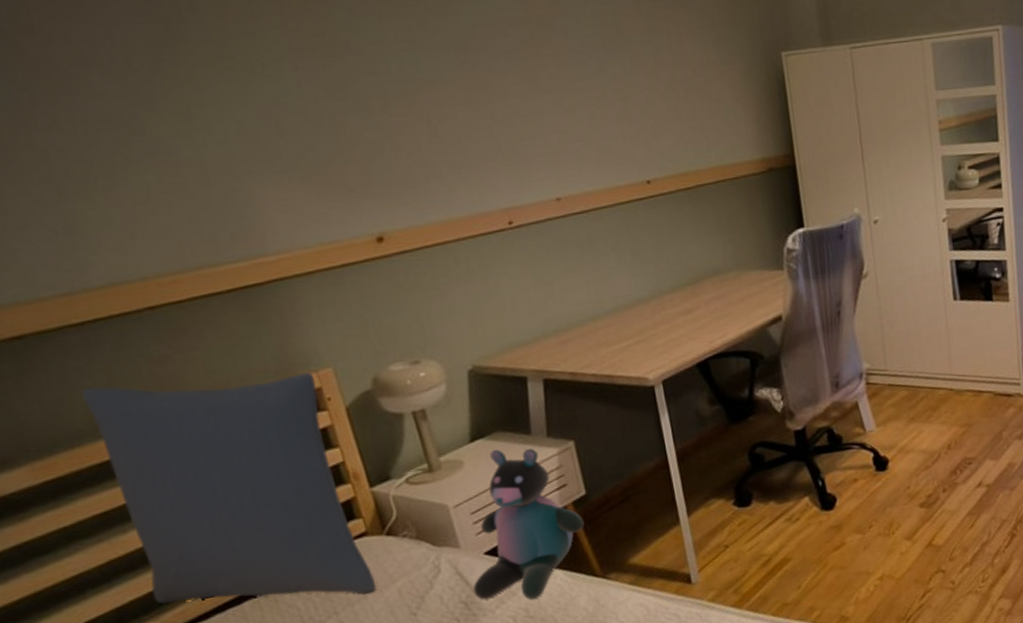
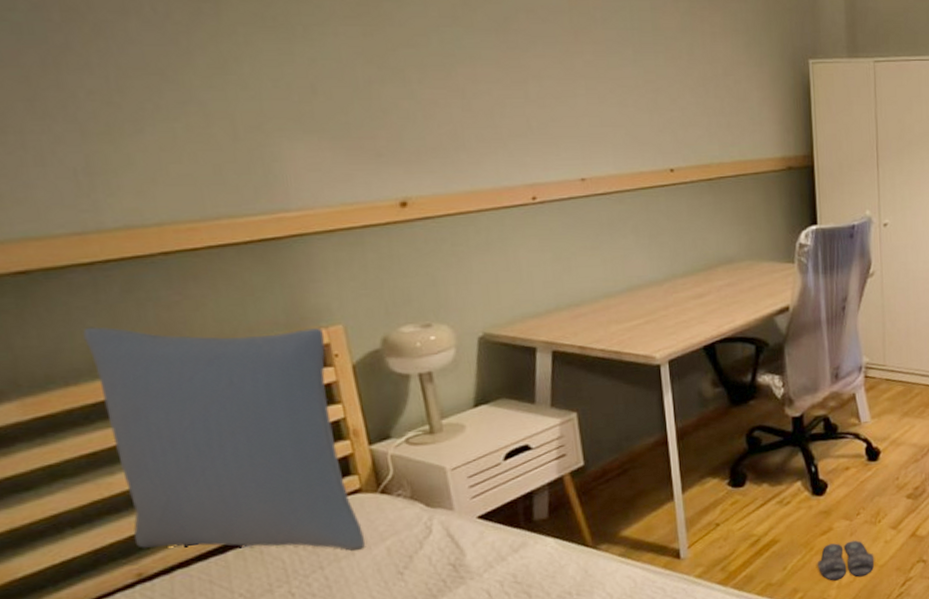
stuffed toy: present [472,448,585,600] -> none [462,415,580,566]
slippers: none [832,553,891,597] -> present [817,540,875,581]

